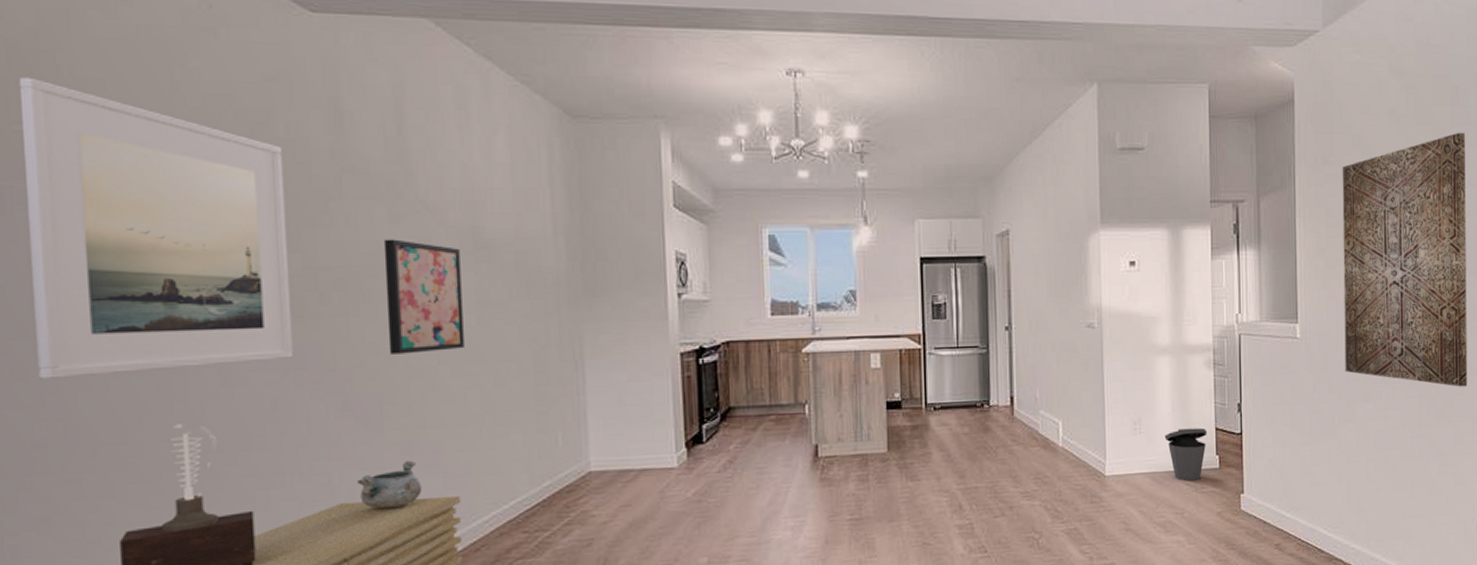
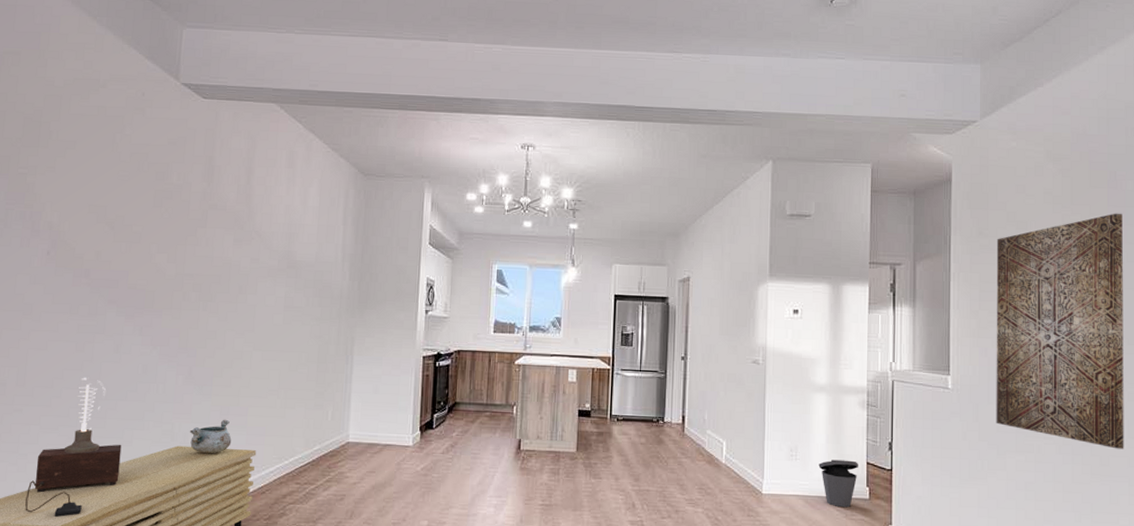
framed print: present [18,77,294,379] -> none [9,138,173,339]
wall art: present [383,239,464,354] -> none [222,257,277,341]

